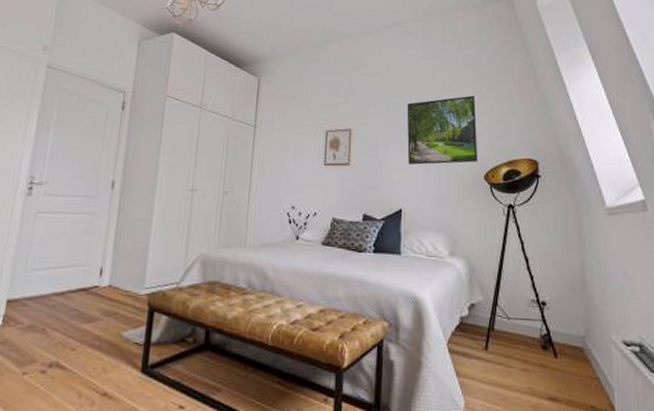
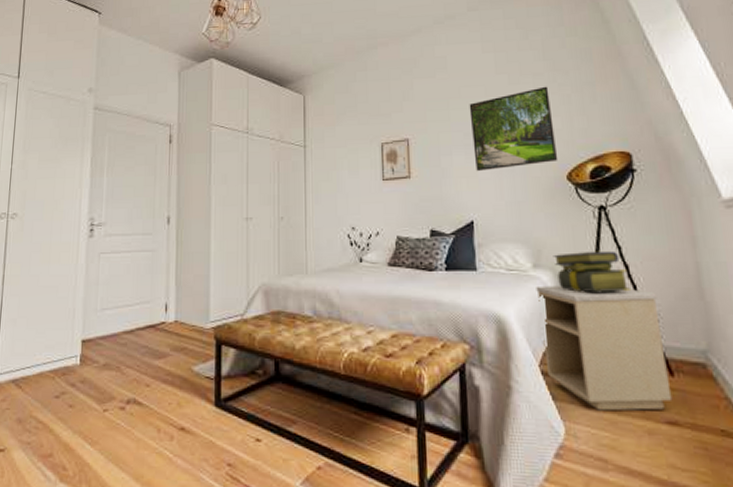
nightstand: none [450,272,555,388] -> present [536,285,673,411]
stack of books: none [467,244,528,281] -> present [553,250,630,292]

